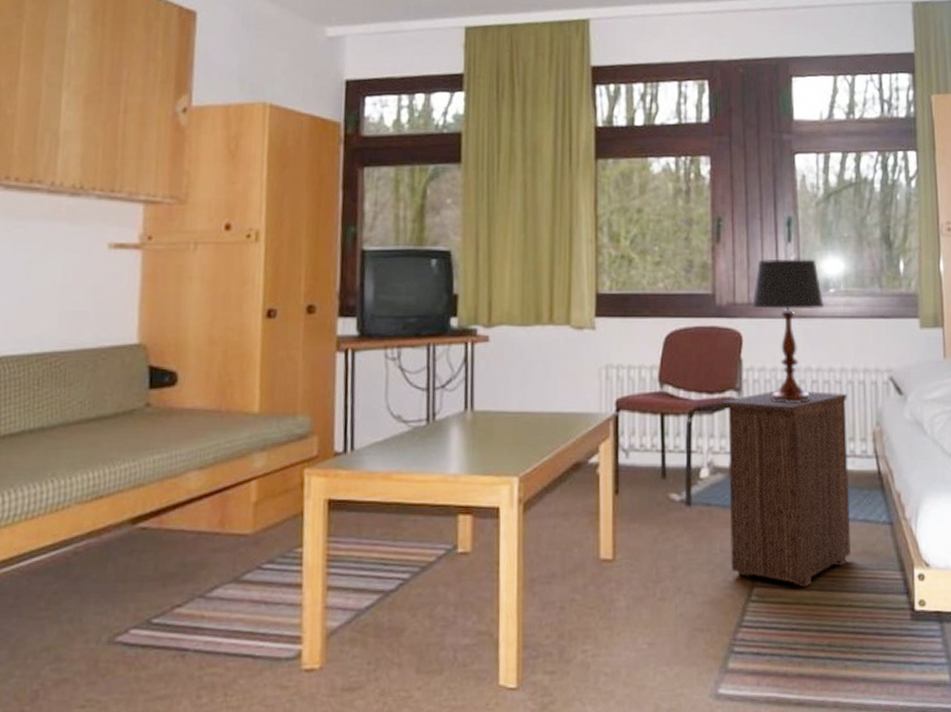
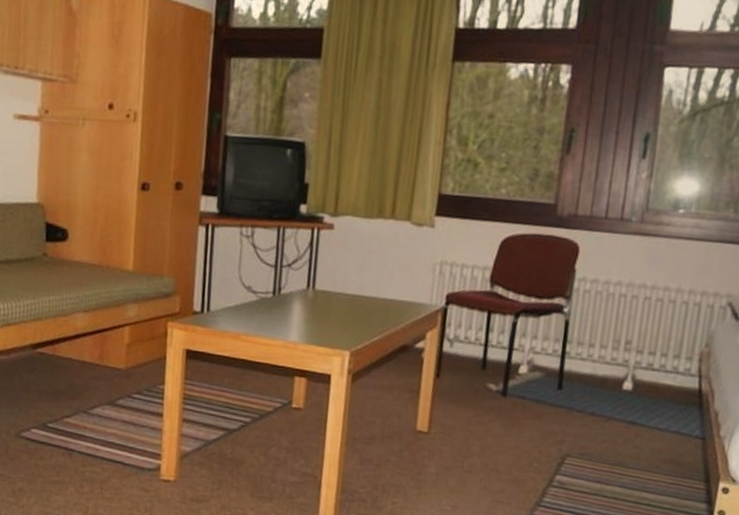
nightstand: present [720,390,851,588] -> none [537,302,680,483]
table lamp: present [752,258,824,402] -> none [594,174,671,317]

